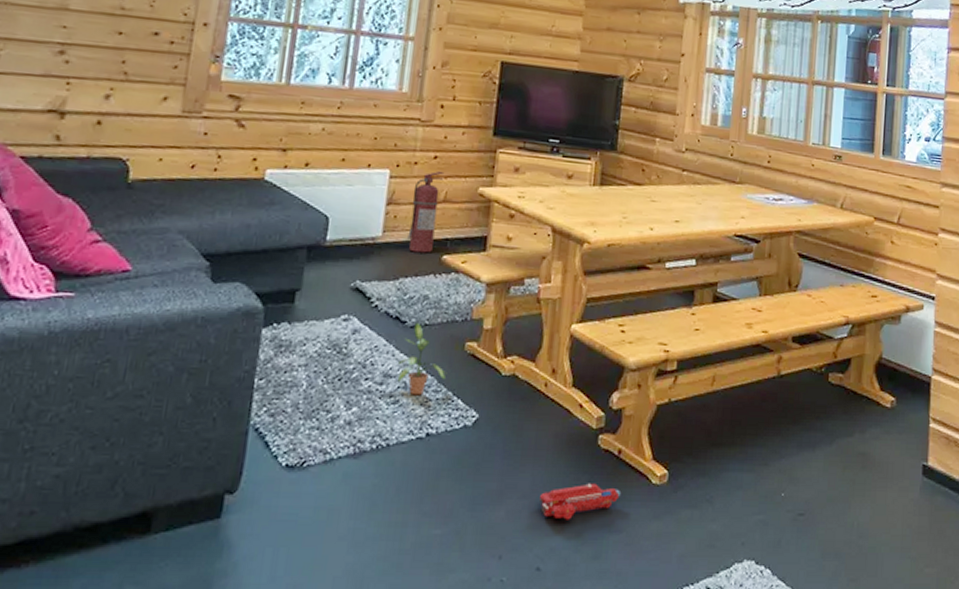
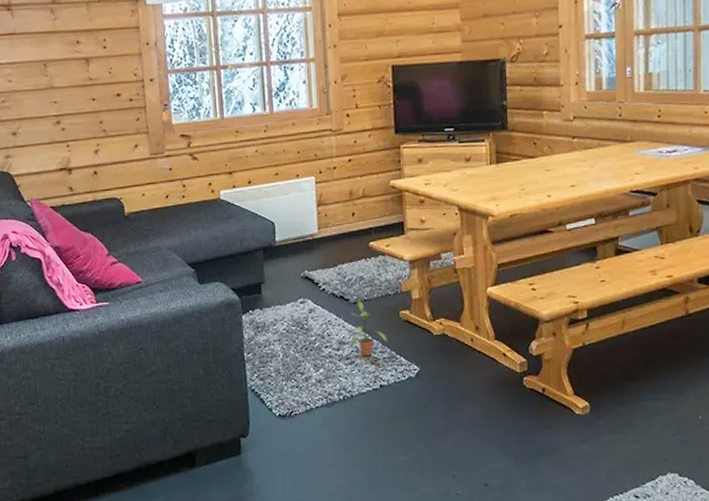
fire extinguisher: present [407,172,445,253] -> none [336,172,360,243]
toy train: present [540,483,622,520] -> none [480,416,550,446]

